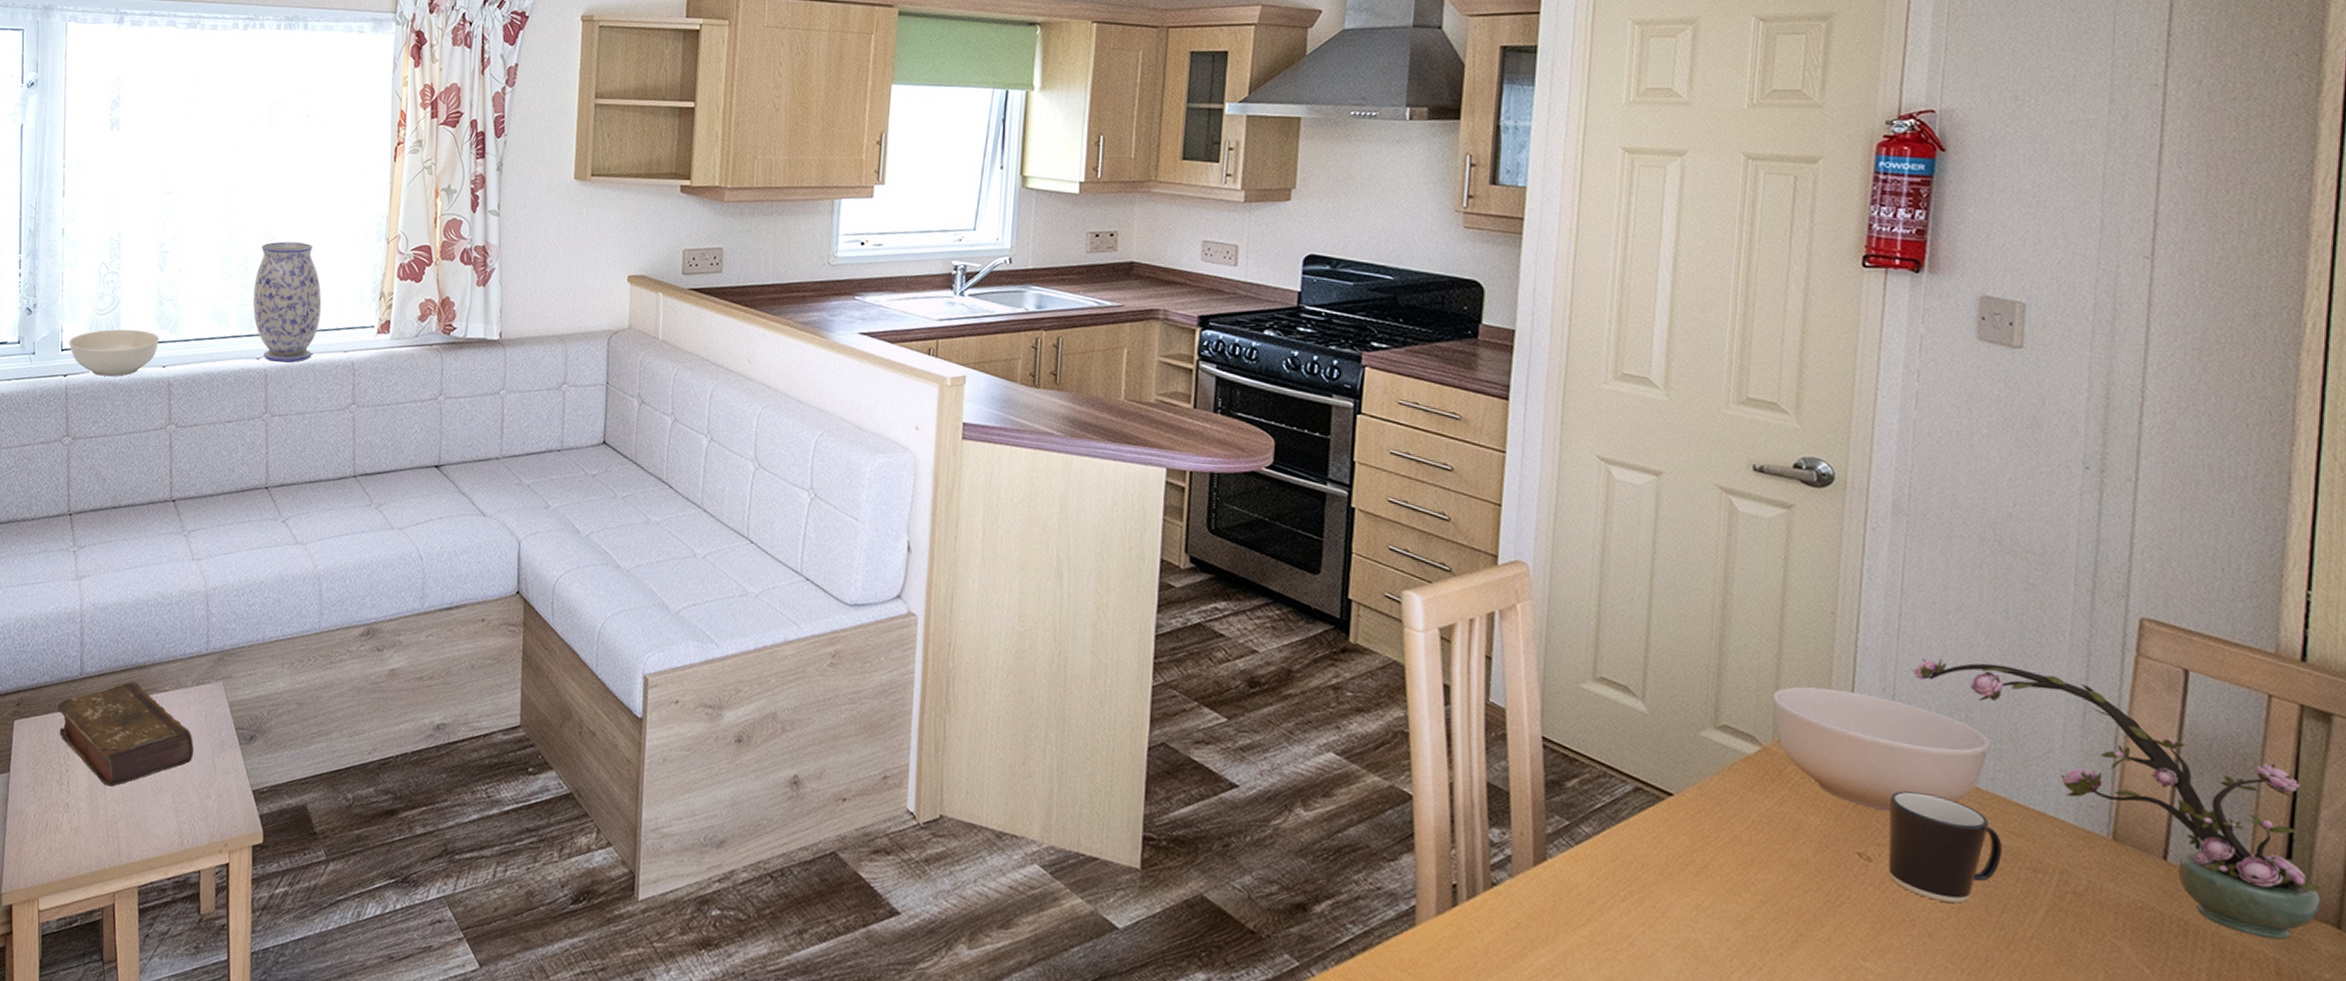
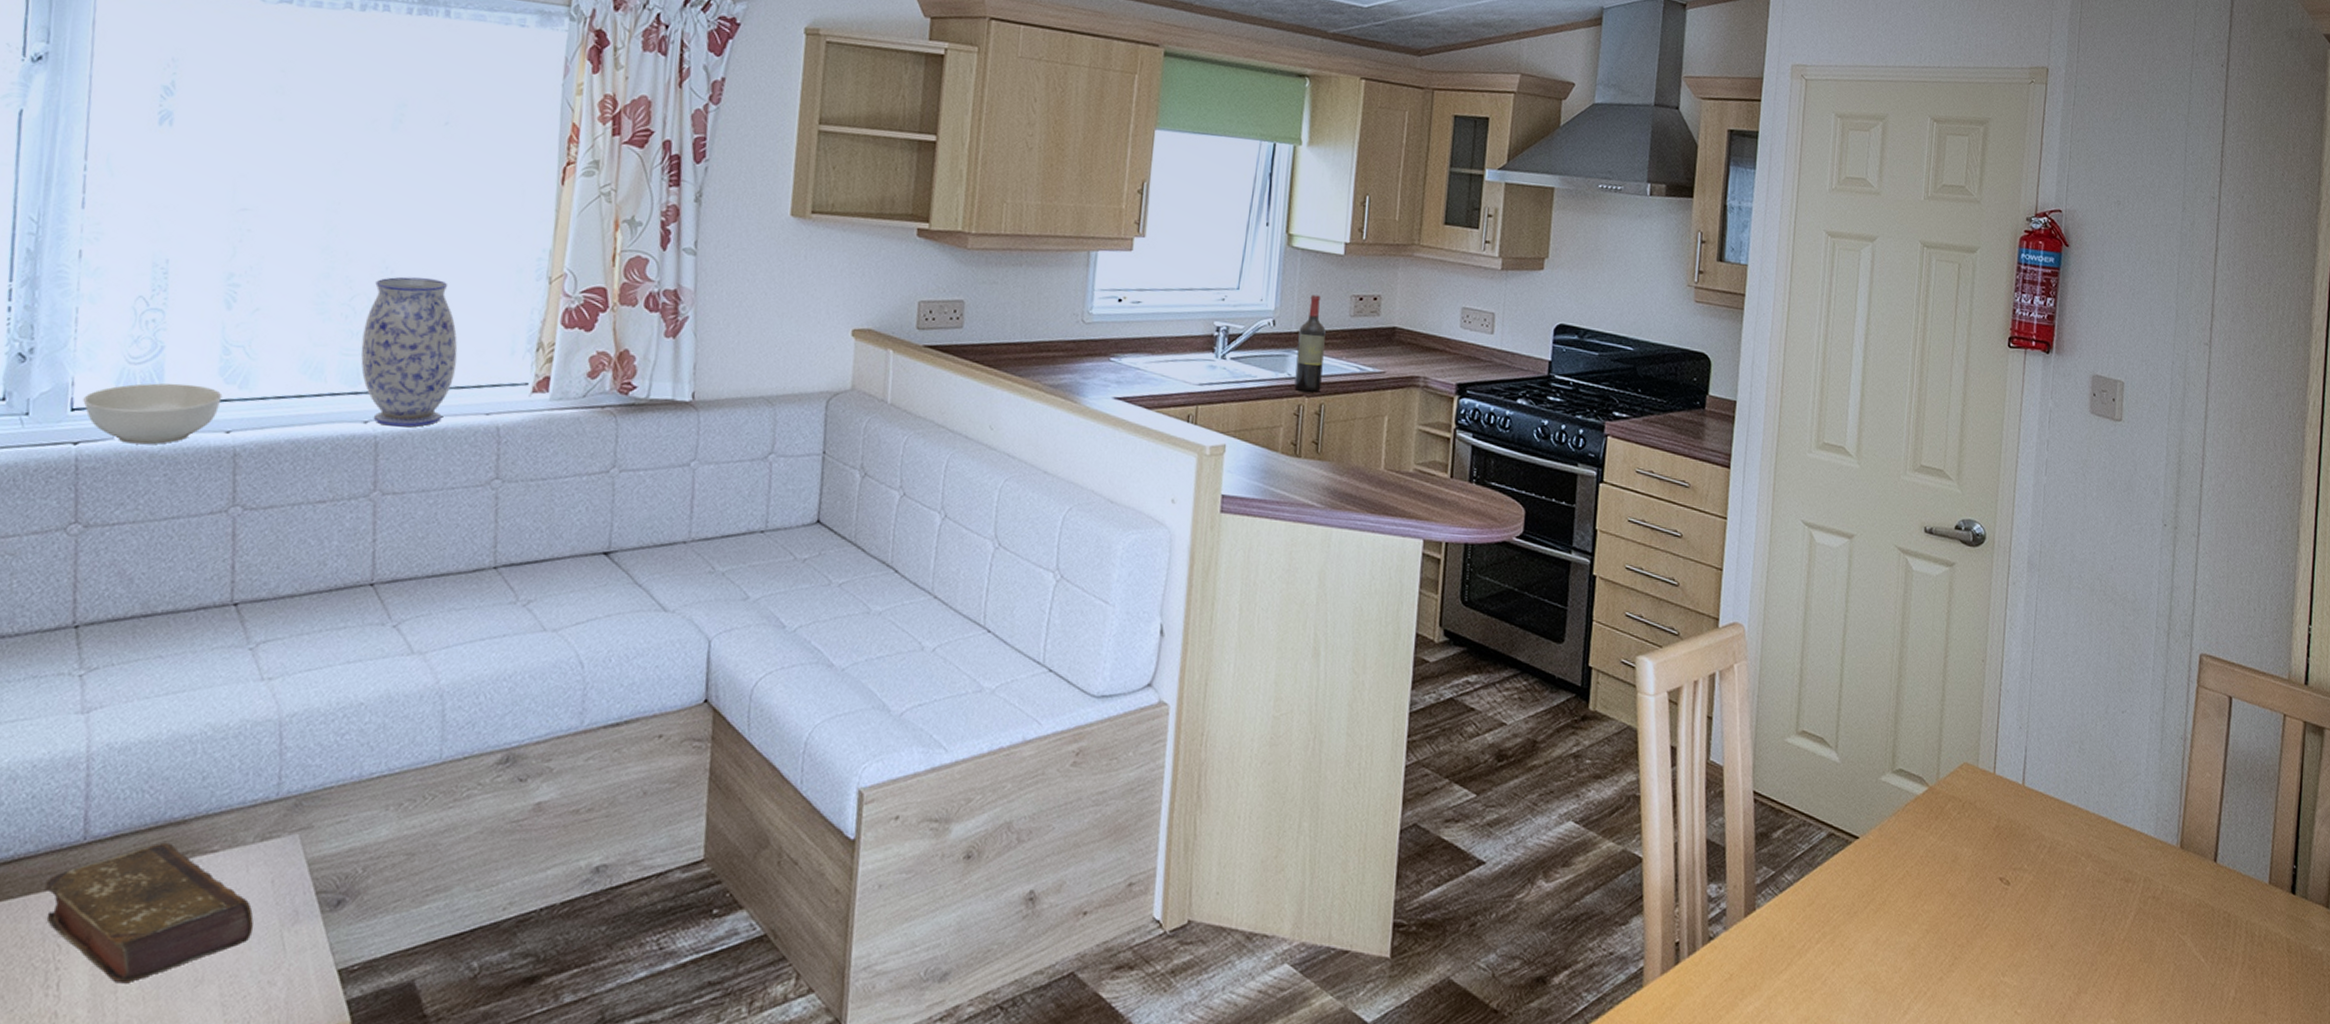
wine bottle: none [1032,233,1062,327] -> present [1294,294,1326,393]
bowl: present [1772,686,1991,812] -> none [1937,729,2097,839]
mug: present [1888,790,2002,903] -> none [2022,817,2104,916]
flower arrangement: present [1912,658,2326,941] -> none [2041,697,2319,922]

